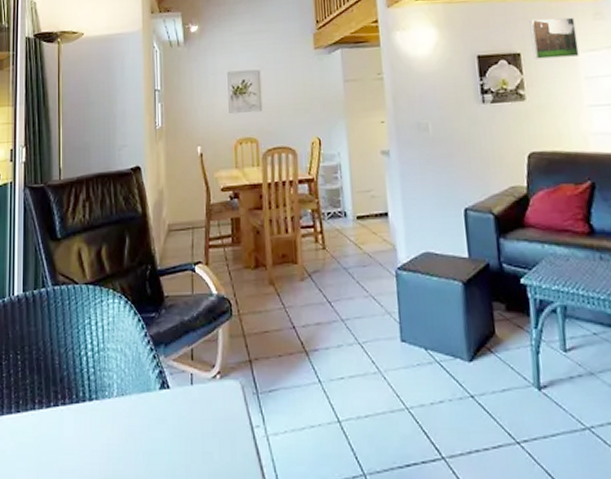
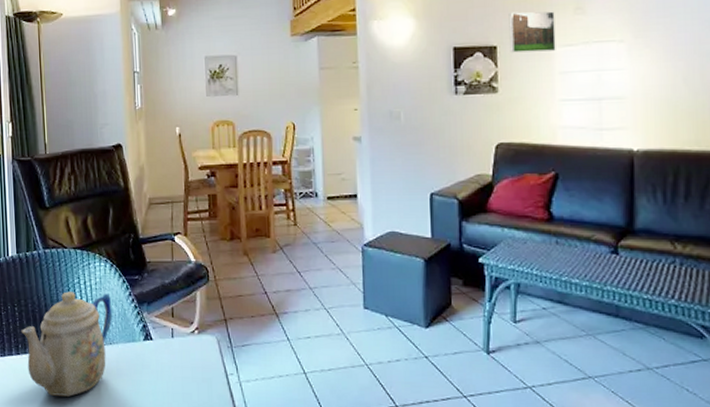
teapot: none [23,334,126,462] -> present [21,291,113,397]

